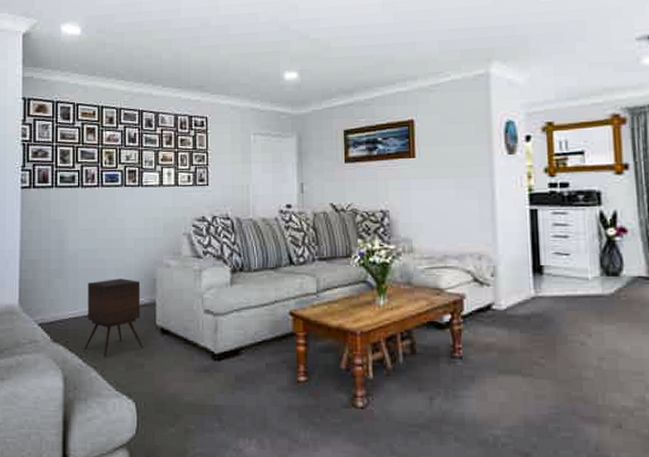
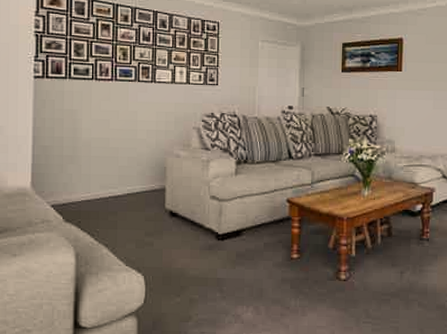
side table: present [84,278,143,357] -> none [96,166,153,236]

